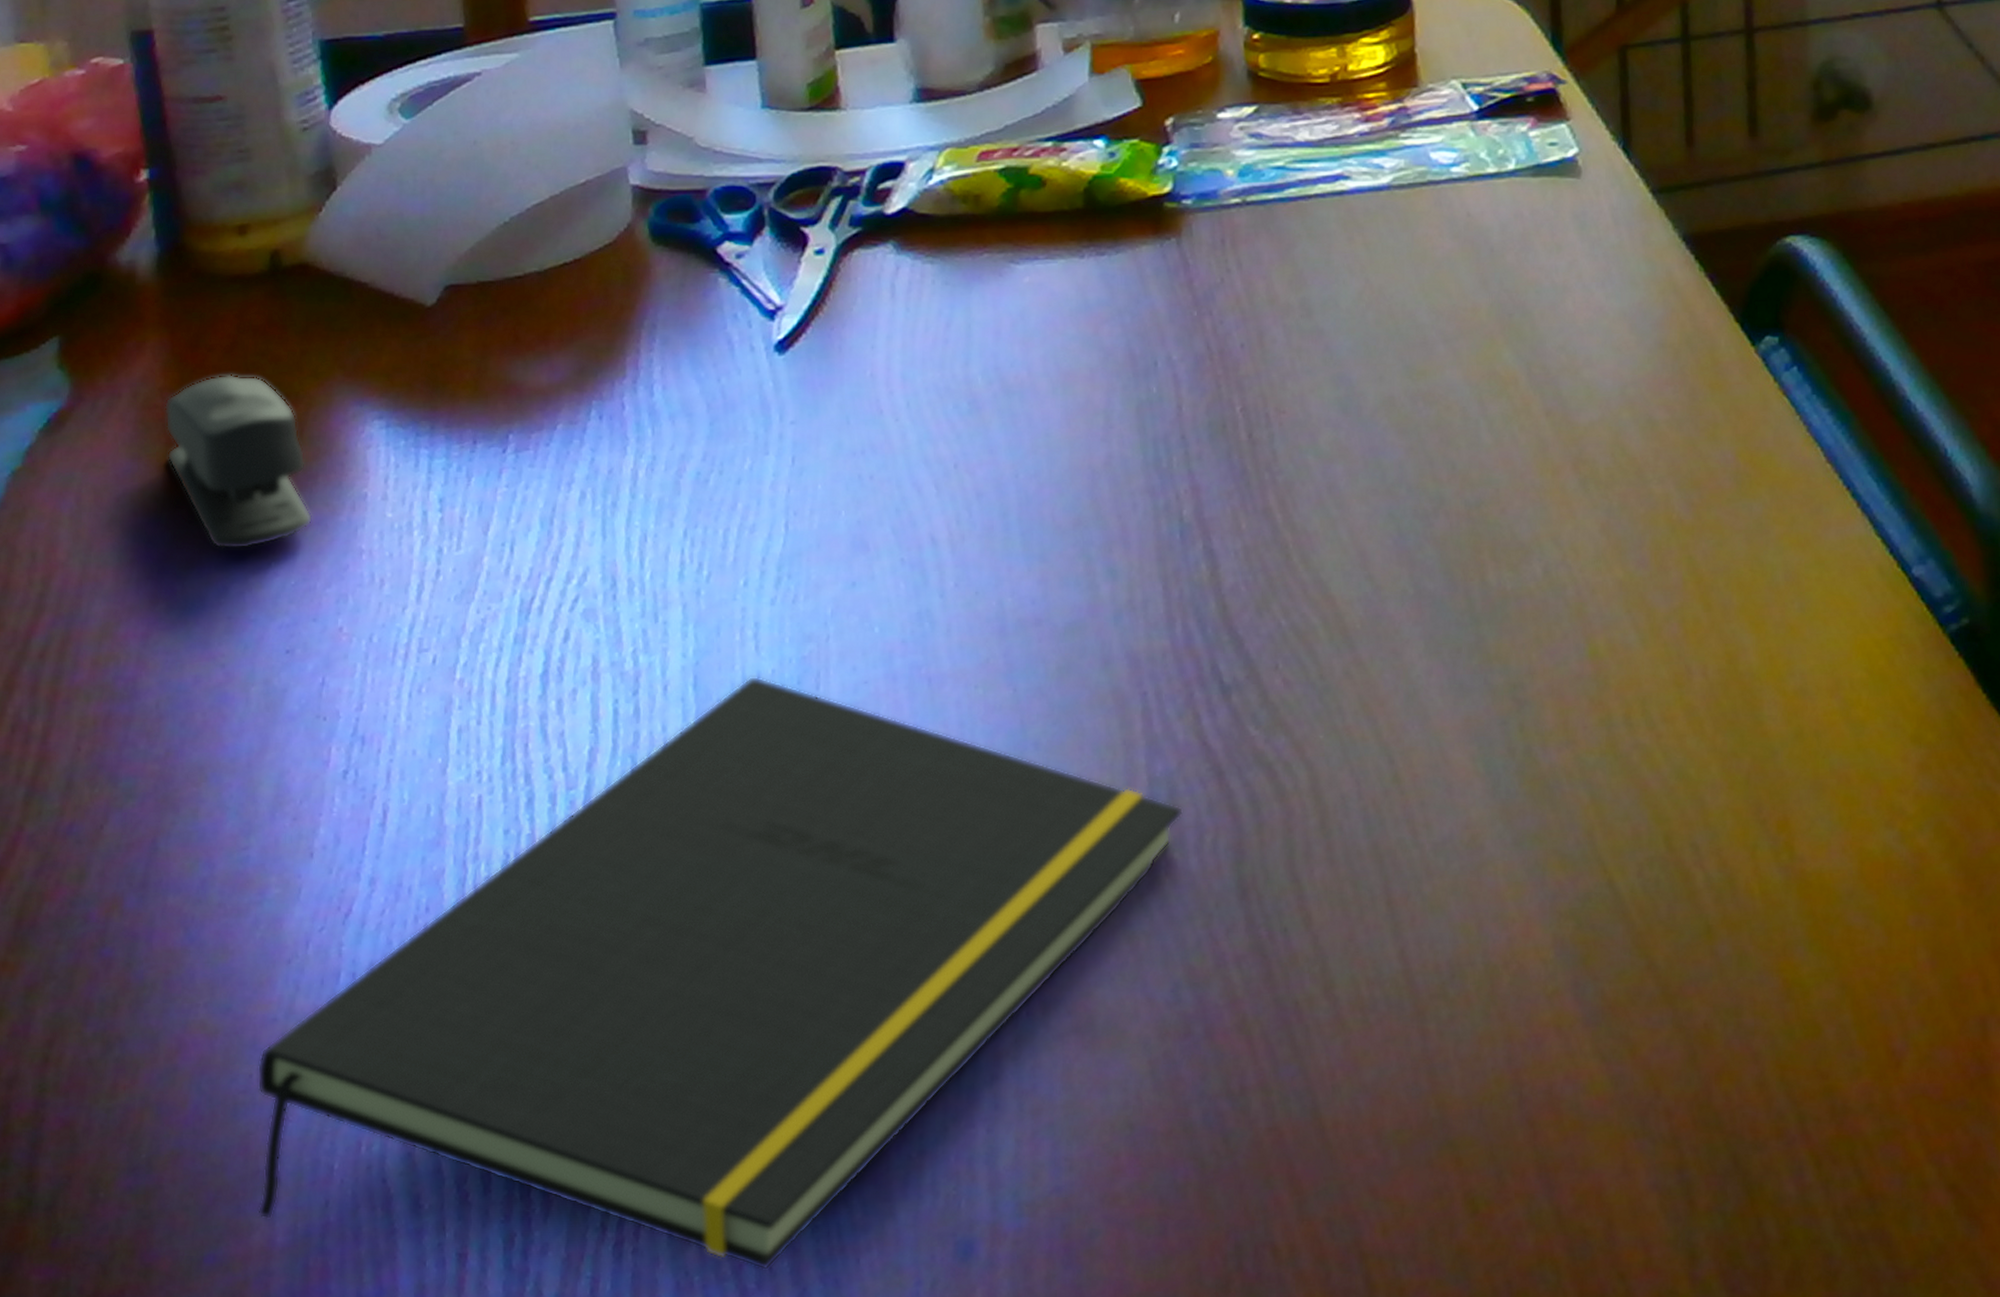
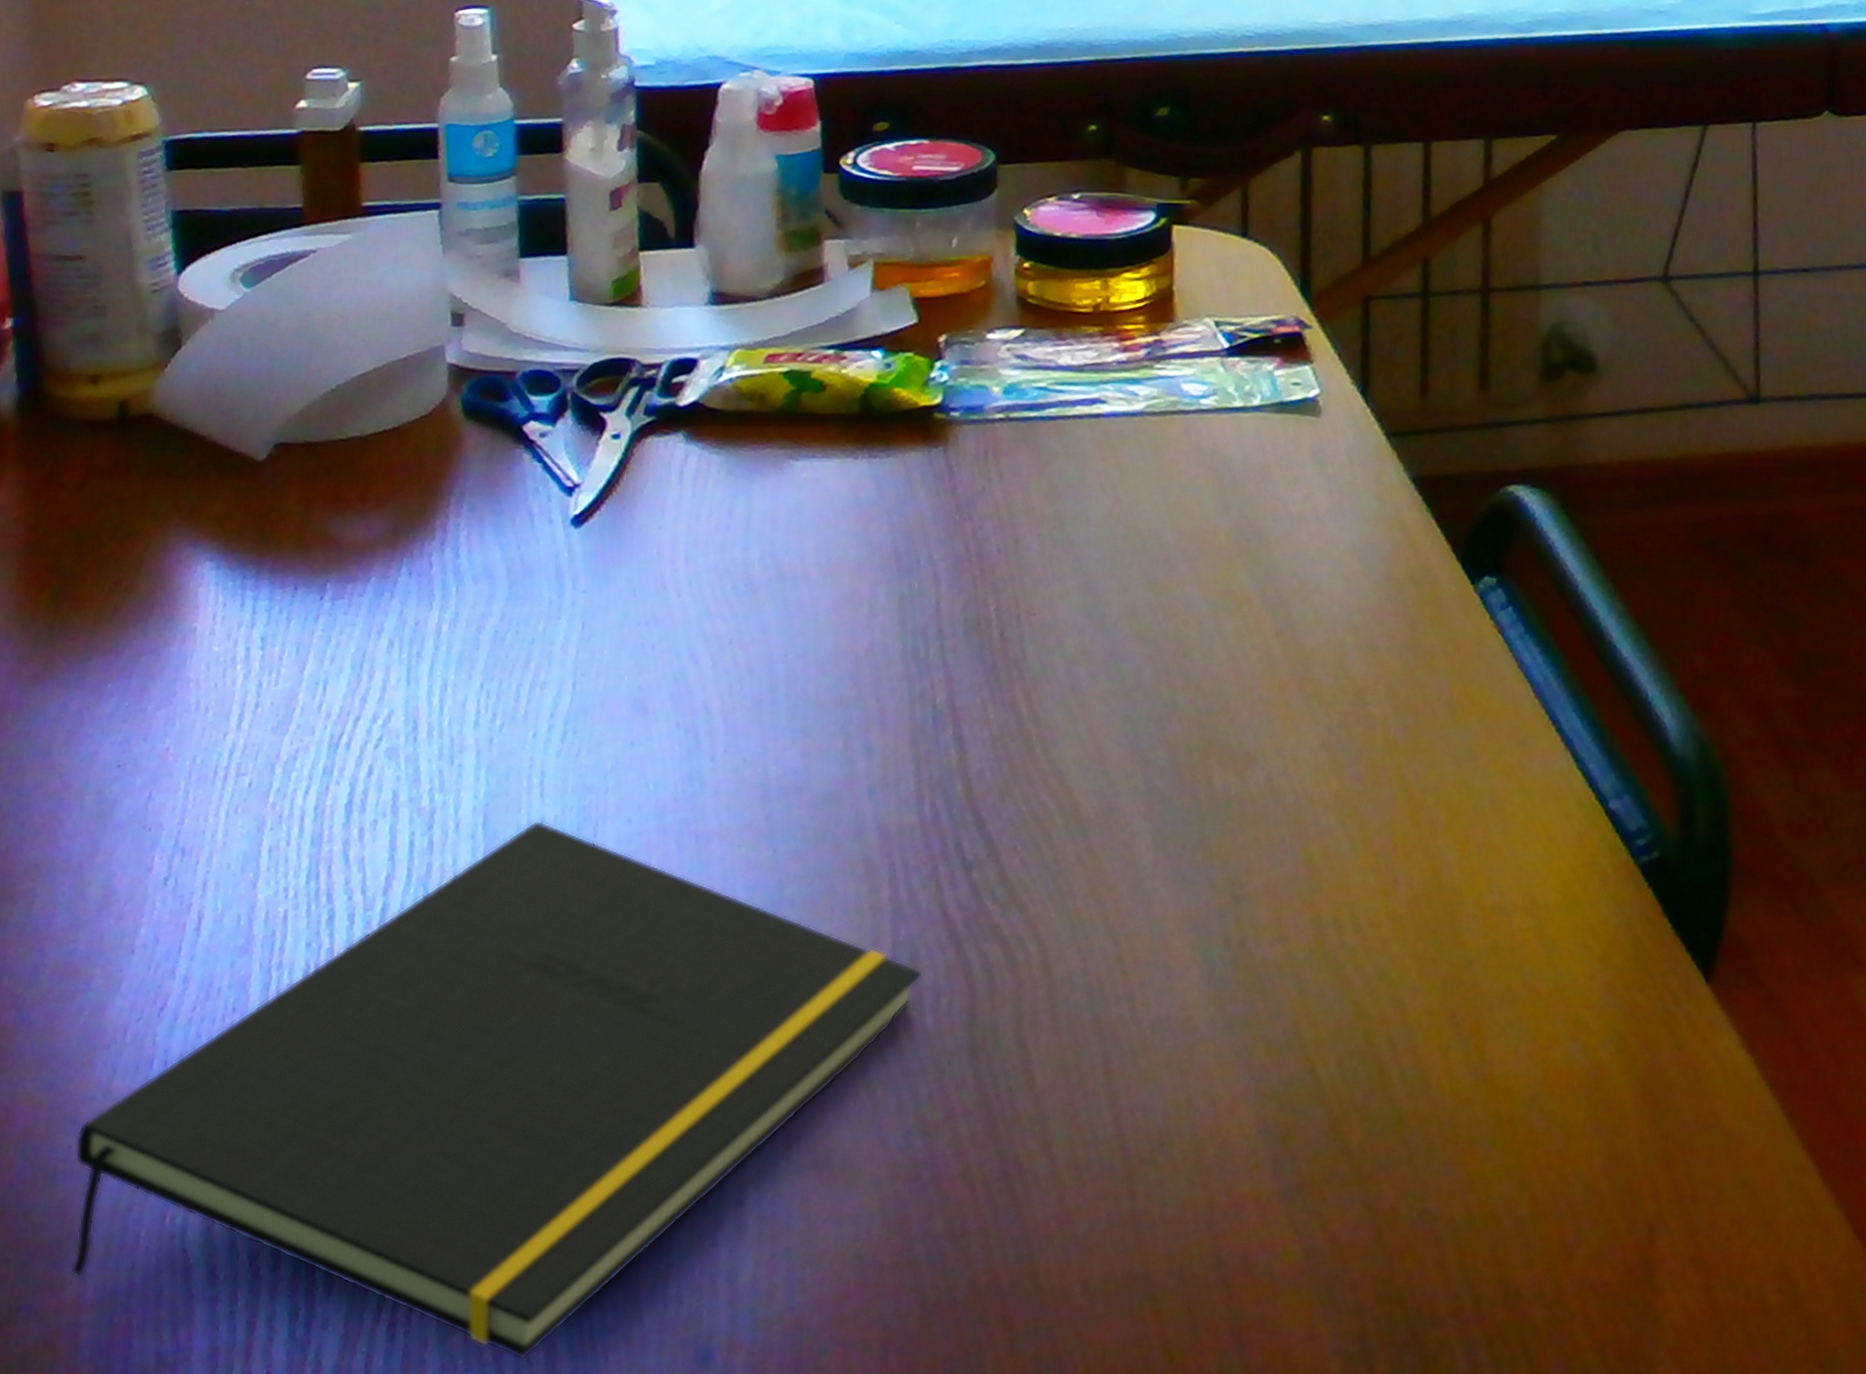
stapler: present [164,375,313,549] -> none [18,510,147,671]

